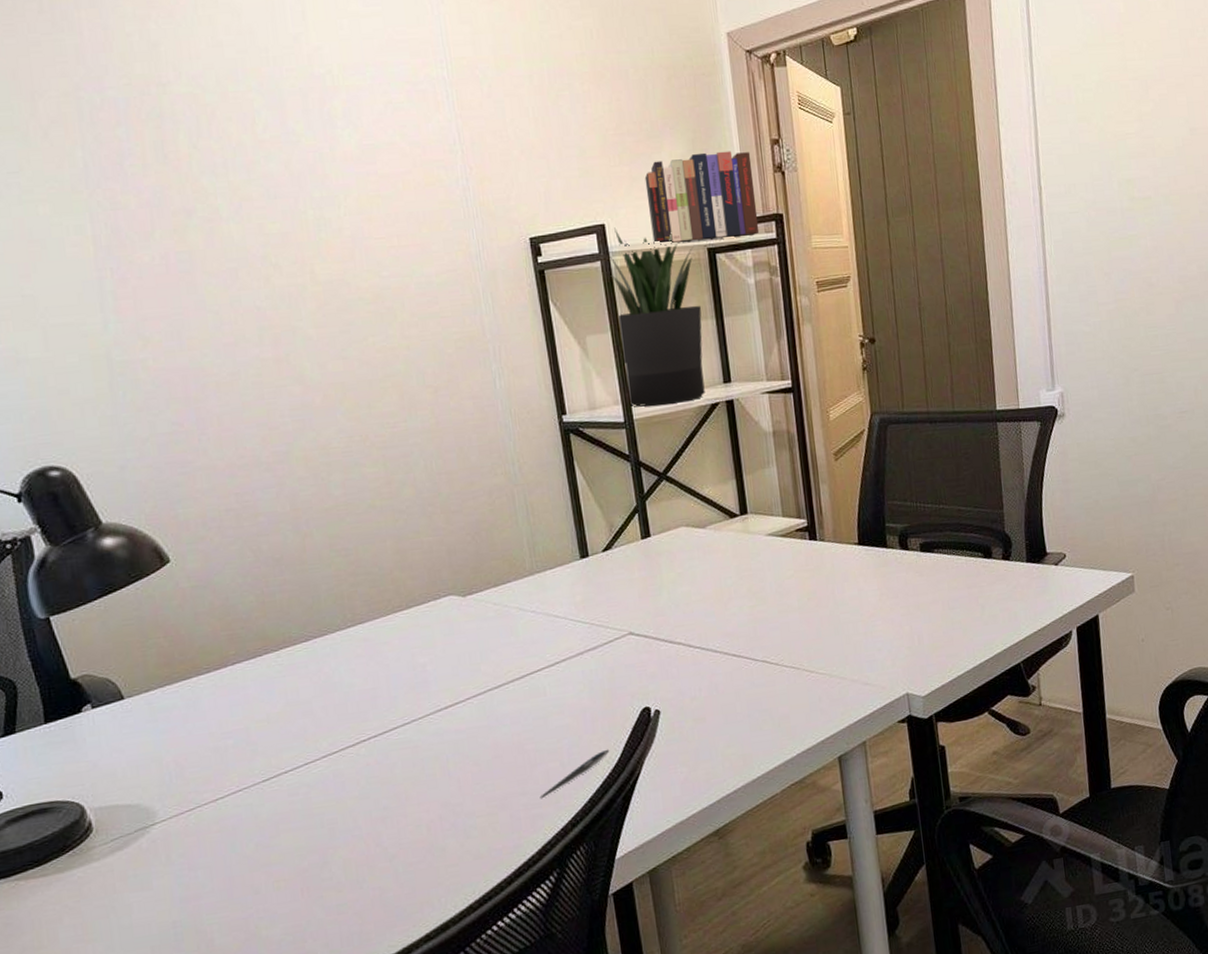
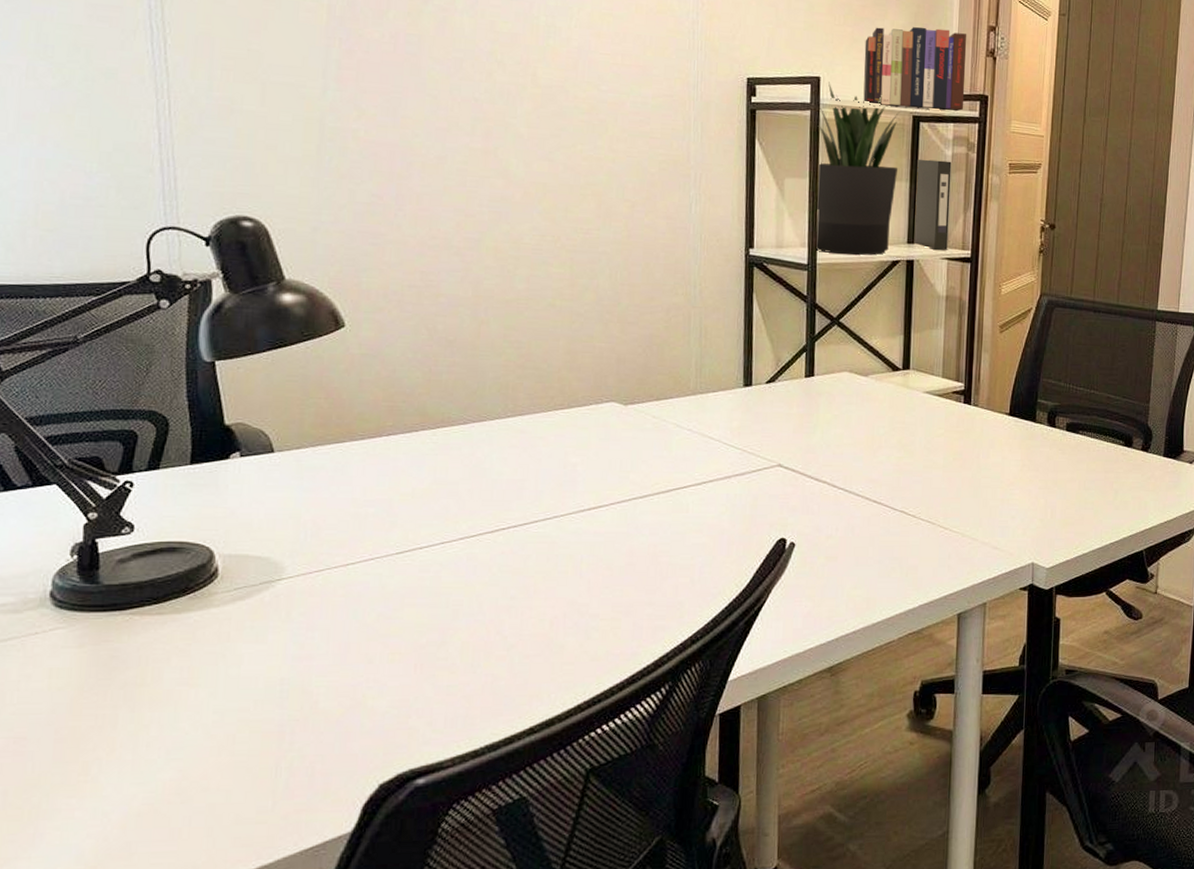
pen: present [540,749,610,799] -> none [665,573,741,612]
binder: none [720,289,767,385] -> present [914,158,952,250]

